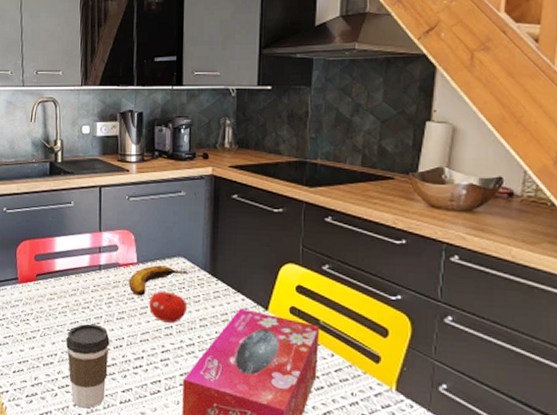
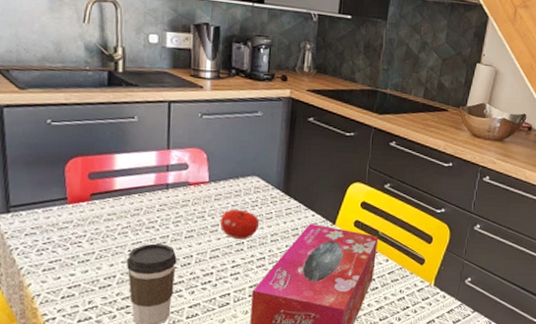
banana: present [128,265,189,296] -> none [199,184,262,214]

